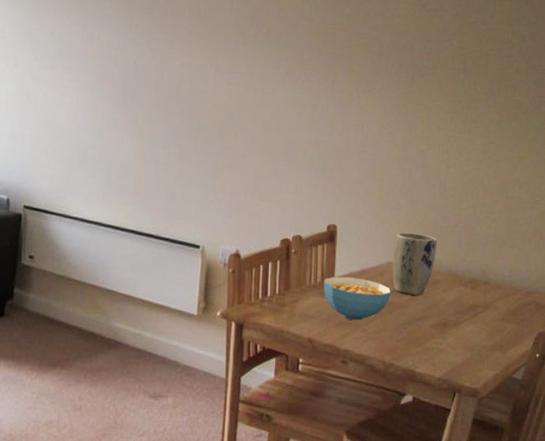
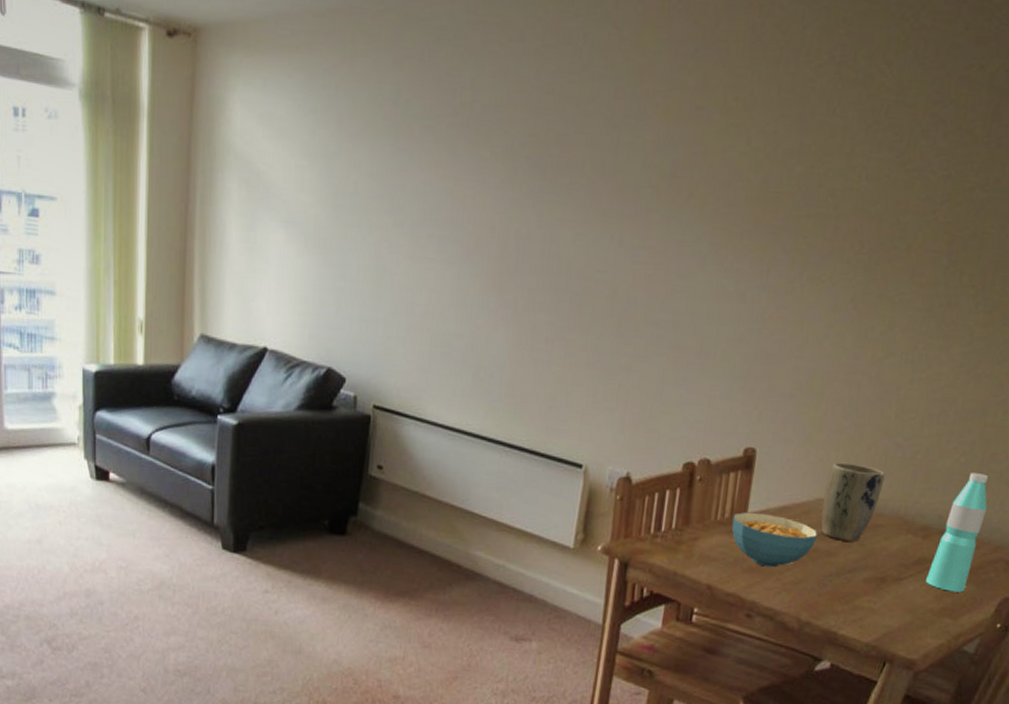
water bottle: none [478,235,517,331] -> present [926,473,989,593]

